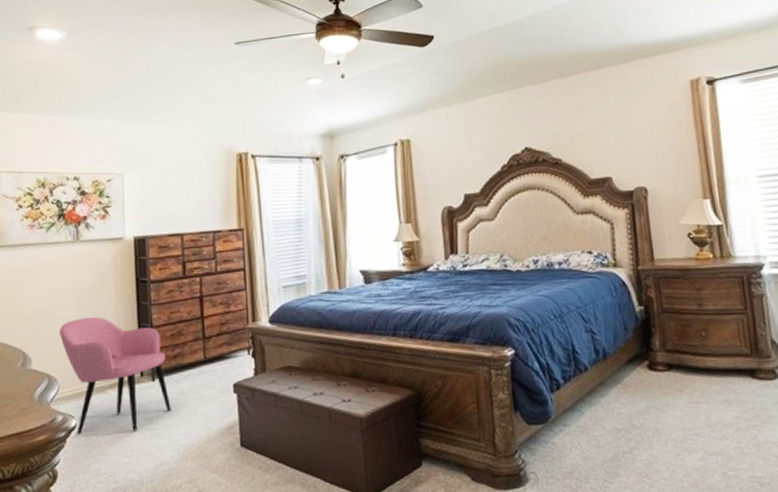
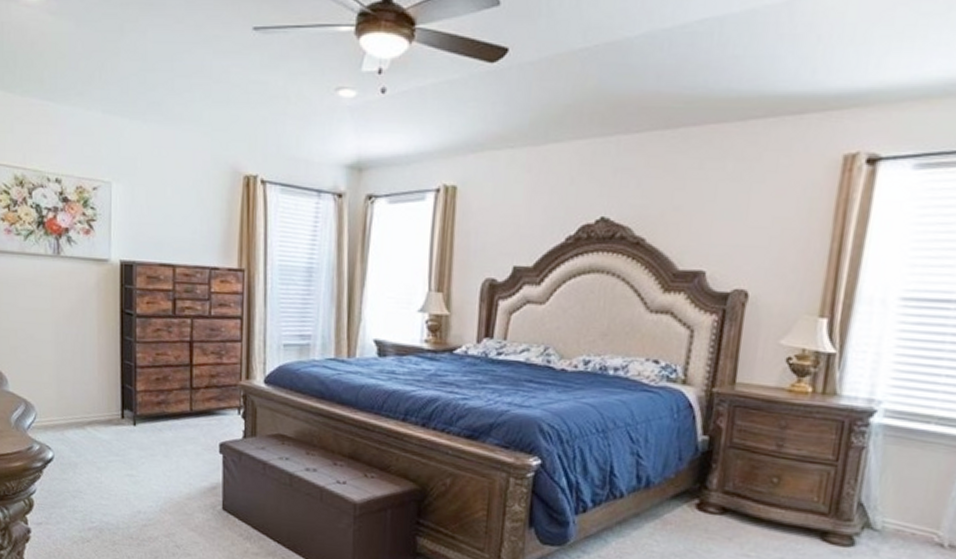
armchair: present [60,317,171,436] -> none [37,344,152,475]

